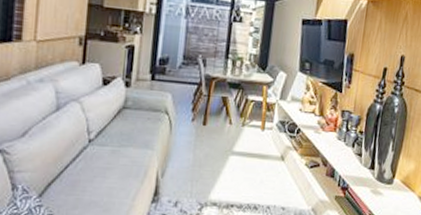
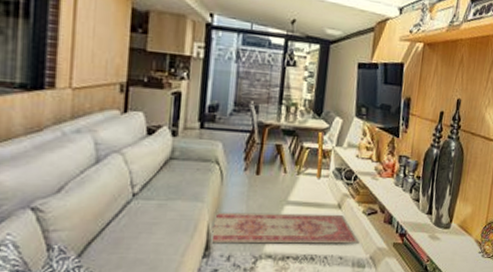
rug: none [158,159,302,195] -> present [209,212,360,244]

